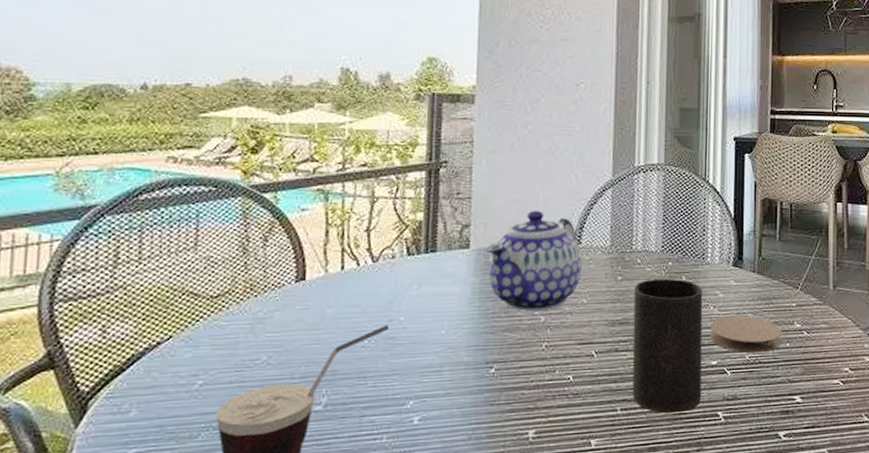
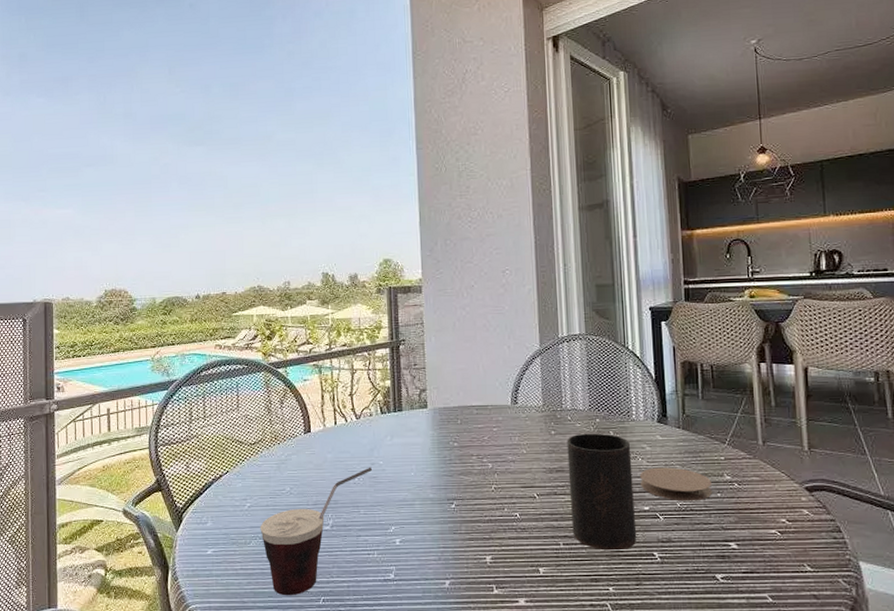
teapot: present [487,211,582,312] -> none [441,377,520,460]

